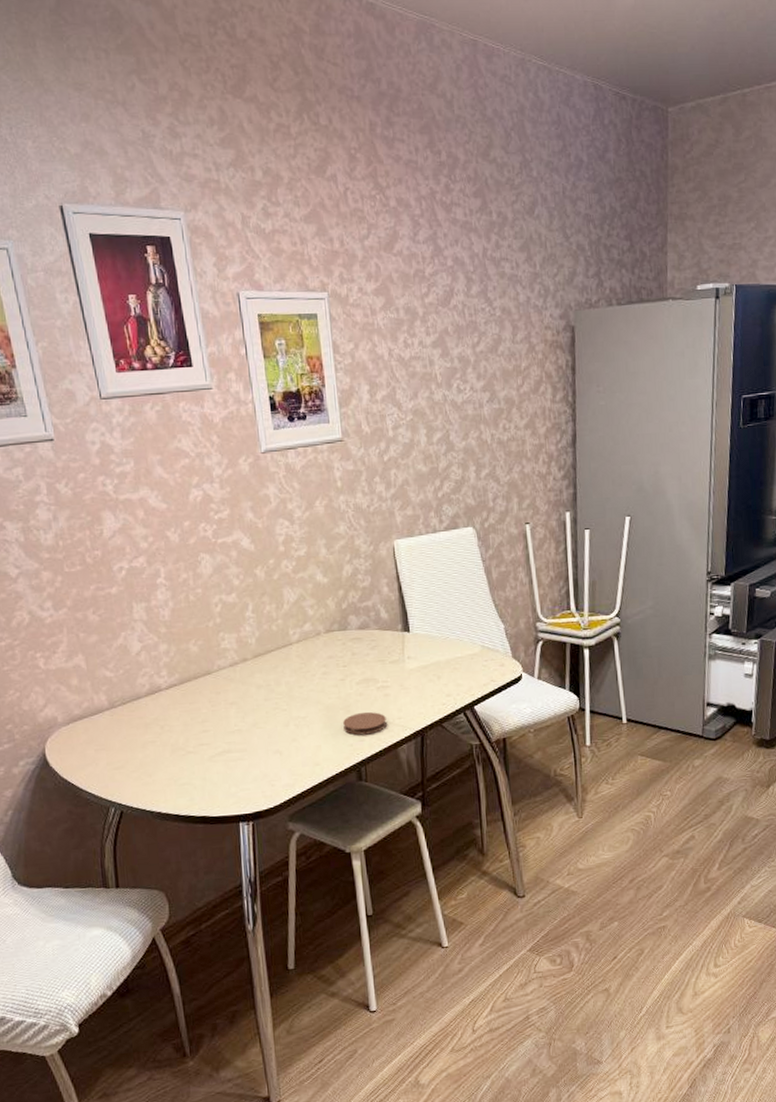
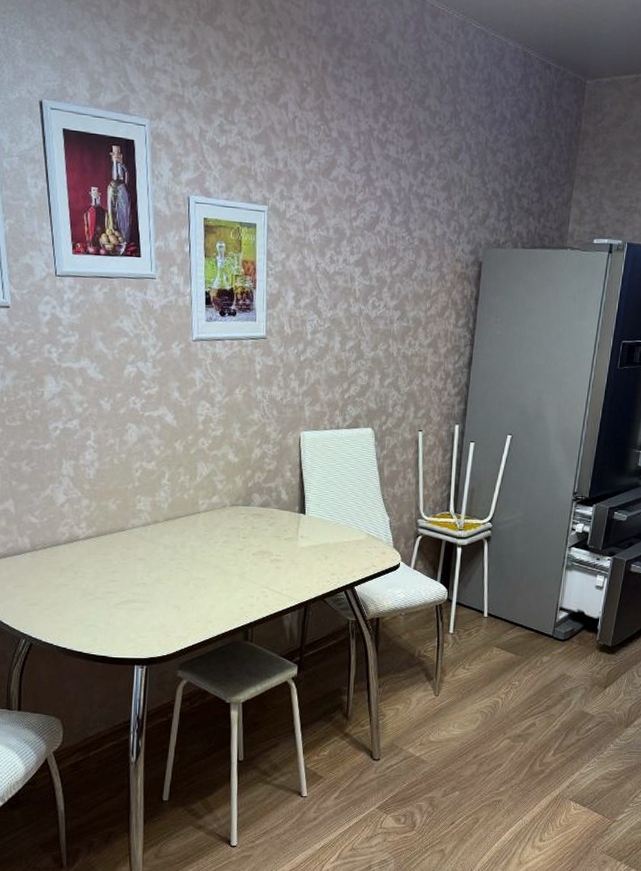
coaster: present [343,711,387,735] -> none [237,580,276,601]

